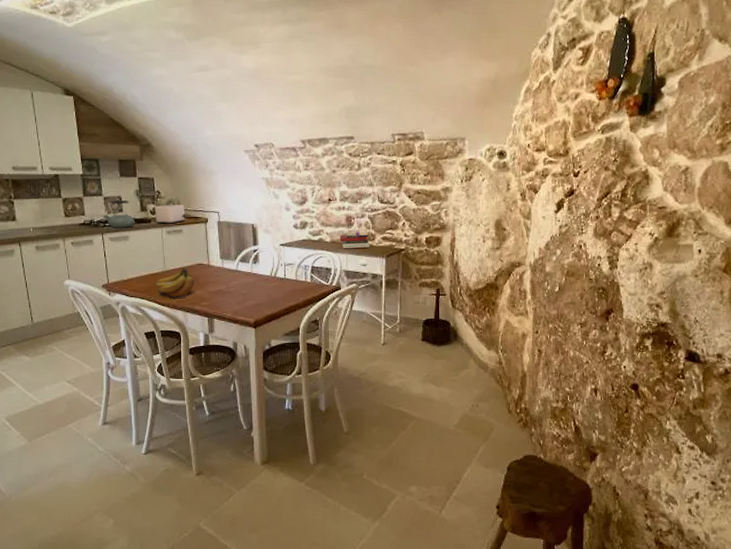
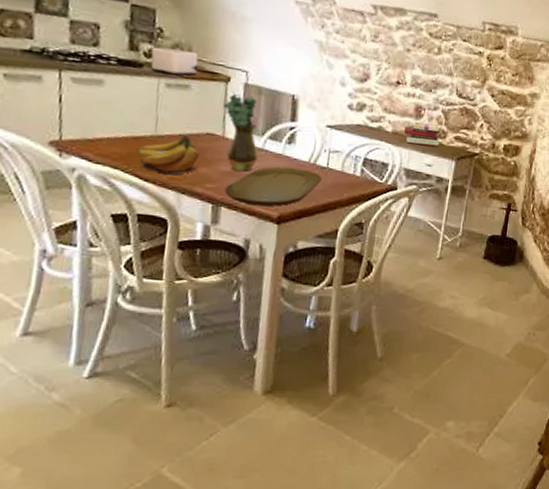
kettle: present [102,200,135,229] -> none [63,26,118,70]
vase: none [206,229,234,289] -> present [223,91,258,172]
placemat: none [215,282,282,315] -> present [225,166,322,206]

